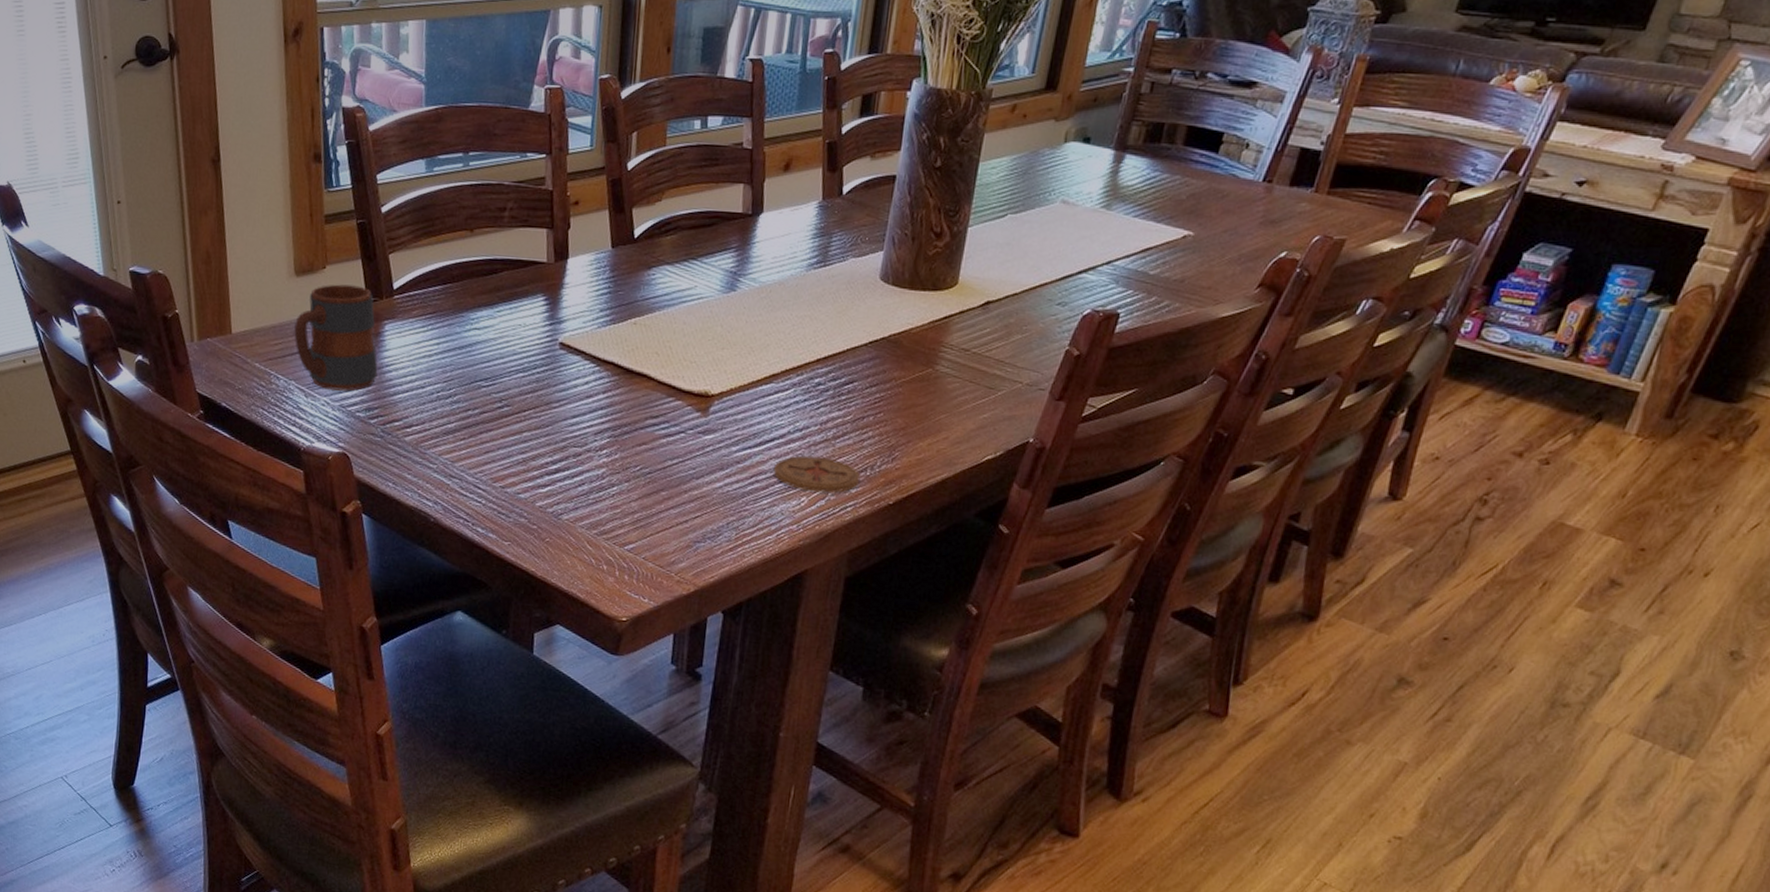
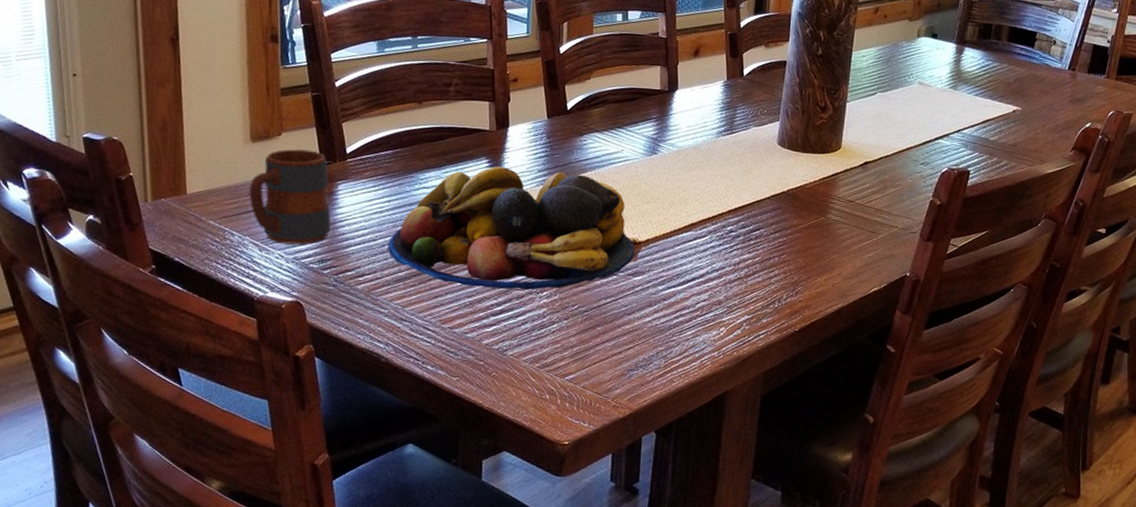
fruit bowl: none [436,305,707,448] -> present [387,166,635,290]
coaster: present [773,455,861,493] -> none [695,292,770,324]

